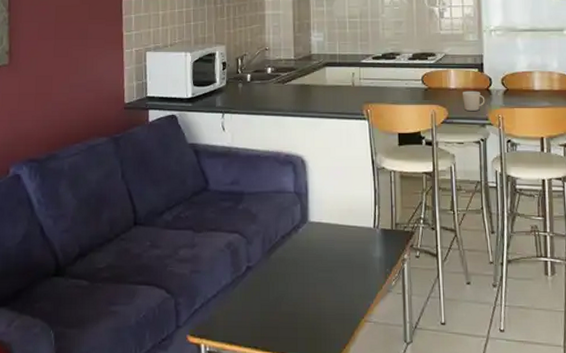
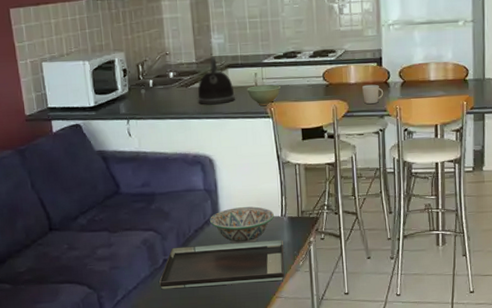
tray: none [239,253,375,302] -> present [158,239,285,290]
kettle: none [294,54,331,103] -> present [198,56,235,105]
decorative bowl: none [297,214,367,256] -> present [209,206,275,245]
bowl: none [344,85,378,107] -> present [247,84,281,106]

